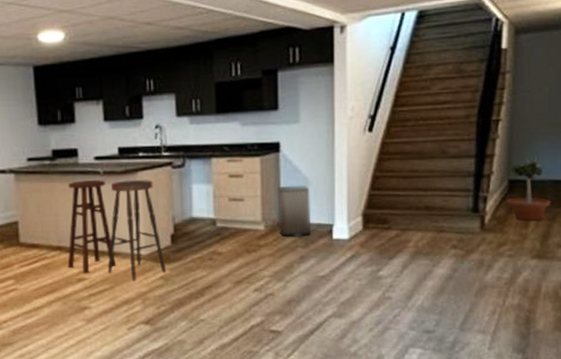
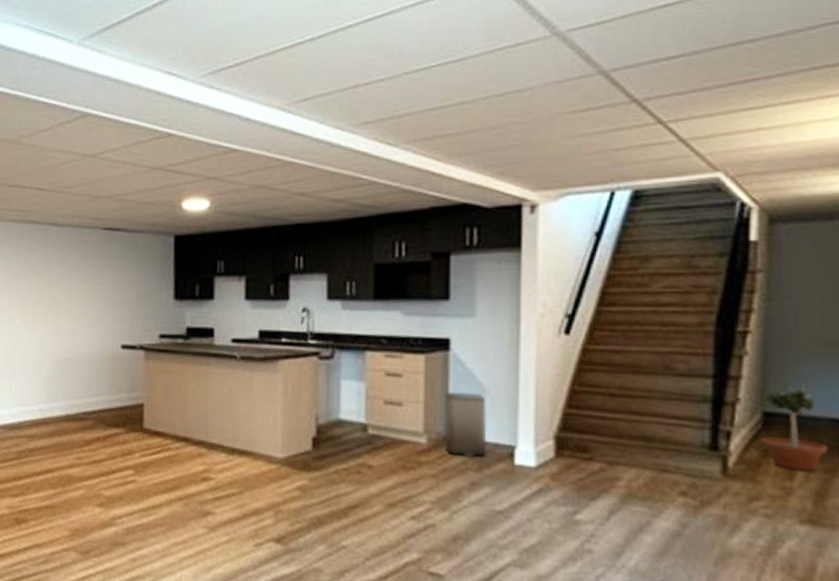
bar stool: present [67,180,116,274] -> none [192,364,247,473]
bar stool: present [107,180,166,282] -> none [237,368,305,489]

